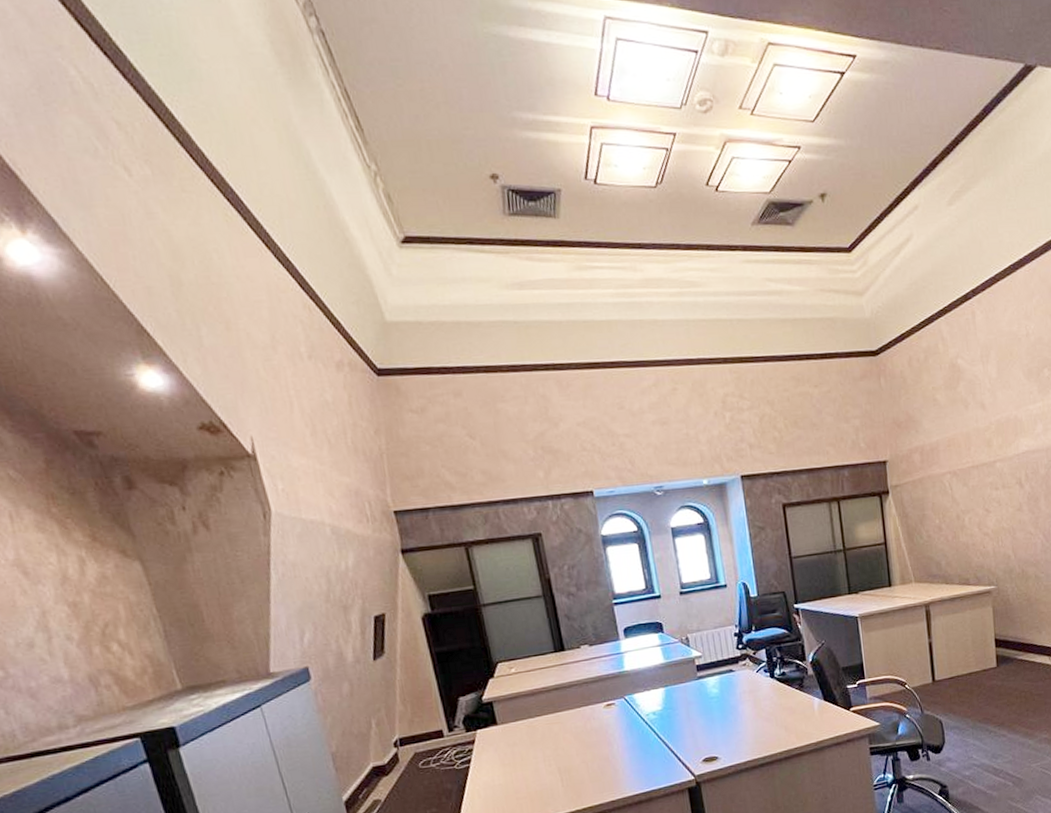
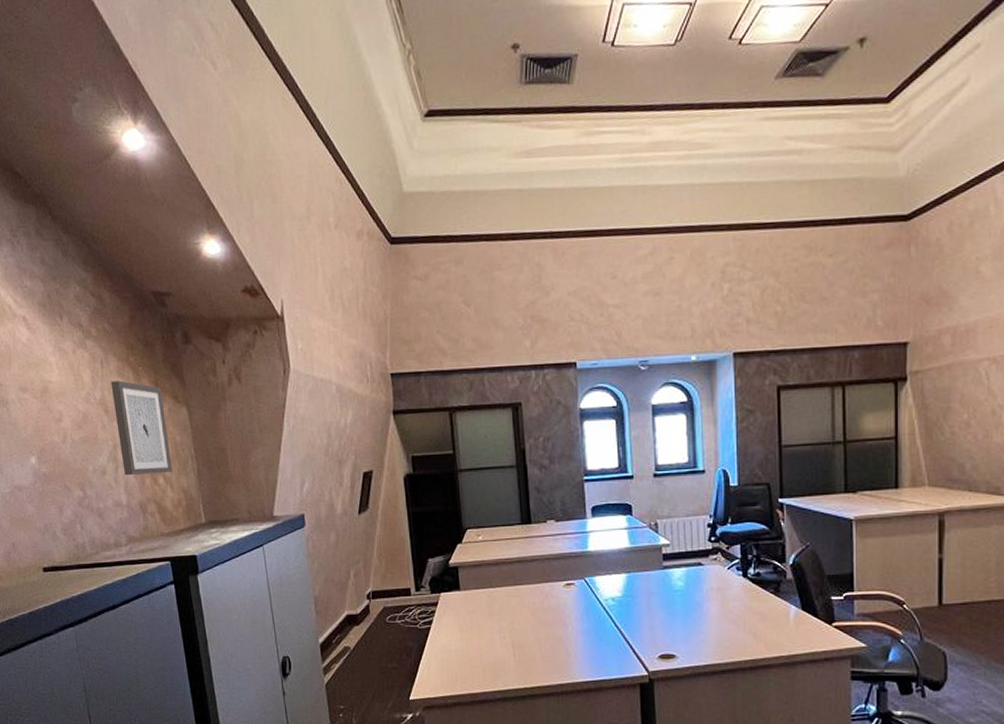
wall art: none [27,536,131,647] -> present [111,380,173,476]

